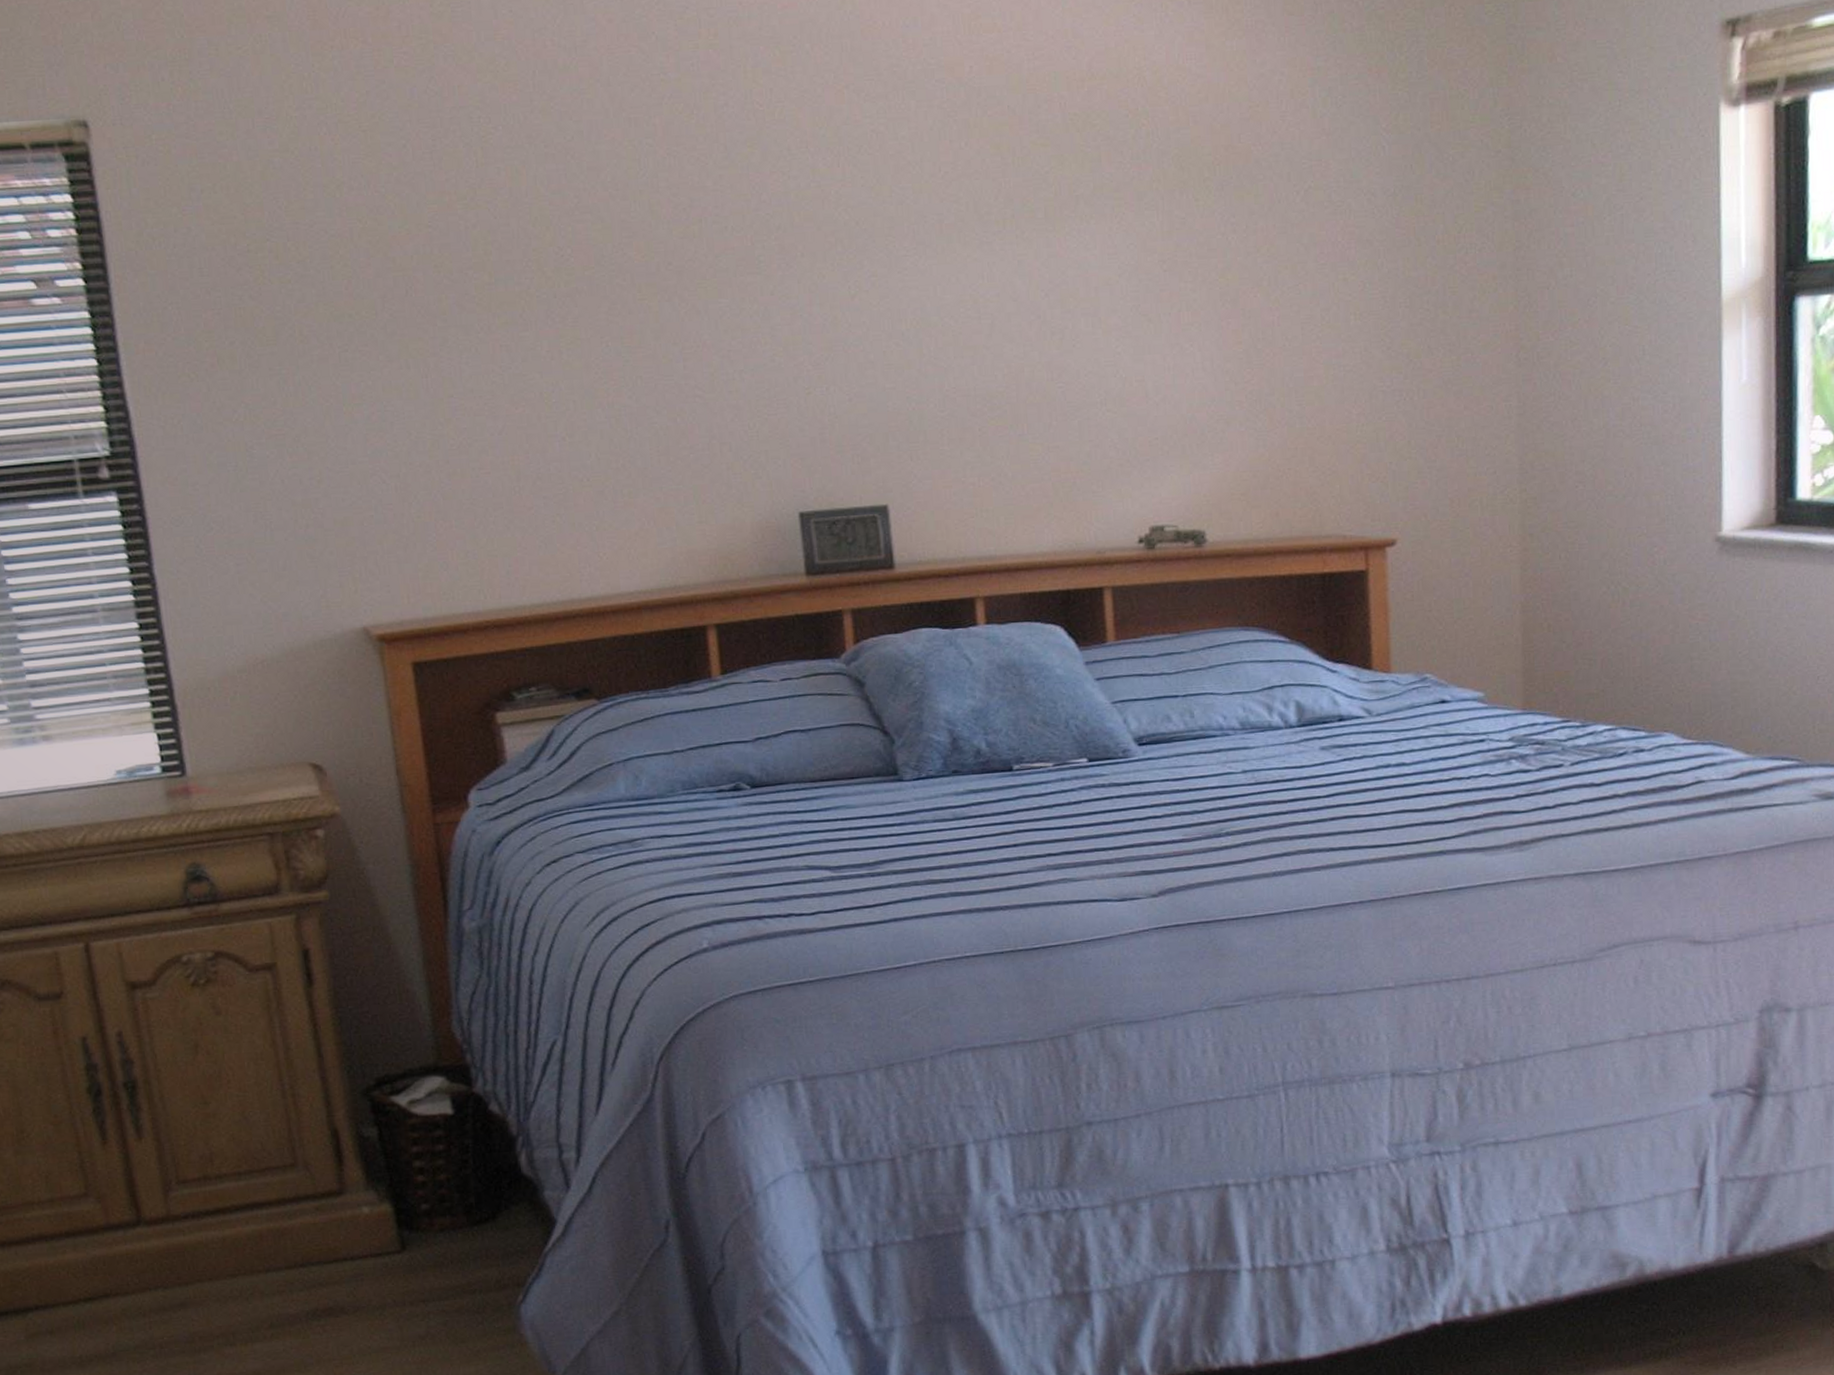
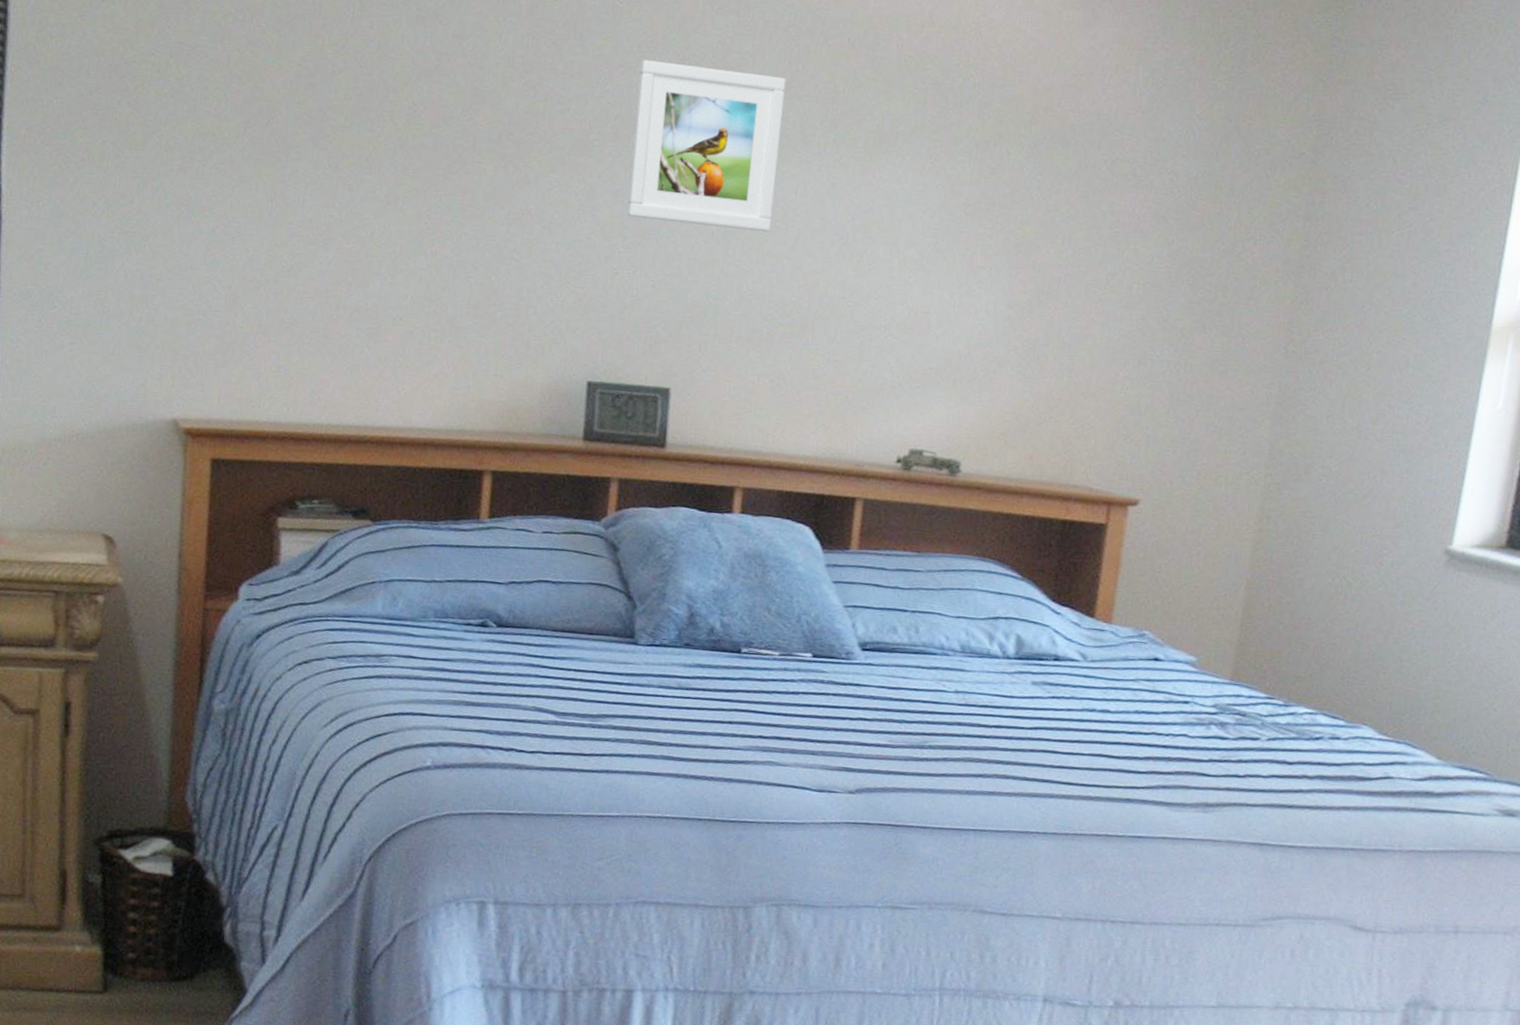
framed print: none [793,157,962,331] -> present [627,60,786,232]

